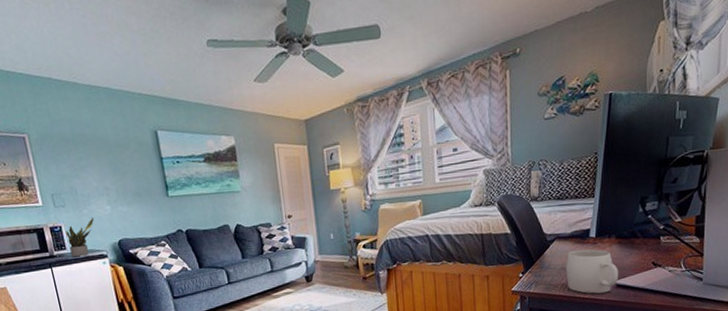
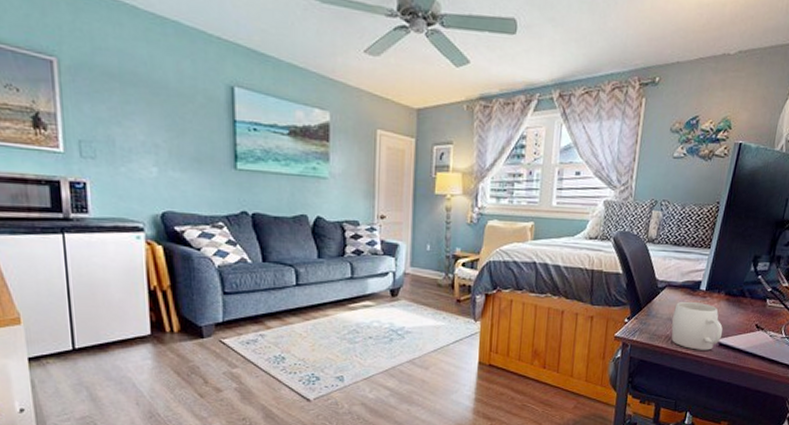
potted plant: present [65,217,94,257] -> none [90,179,134,226]

